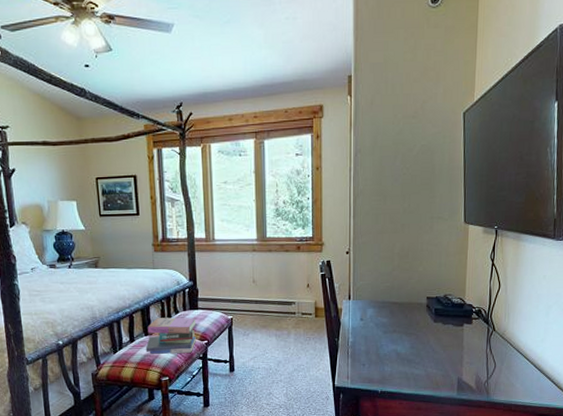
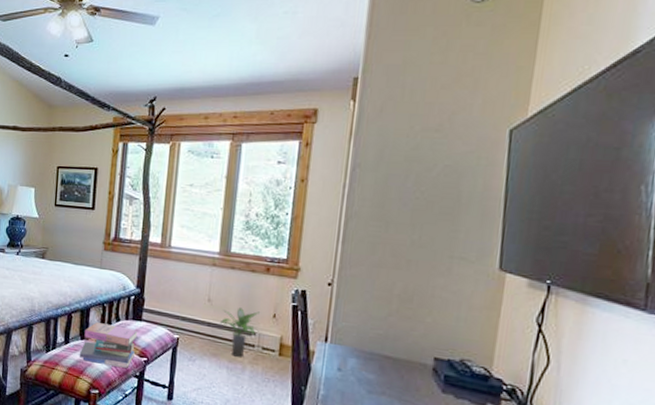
potted plant: none [265,283,297,325] -> present [219,307,260,358]

